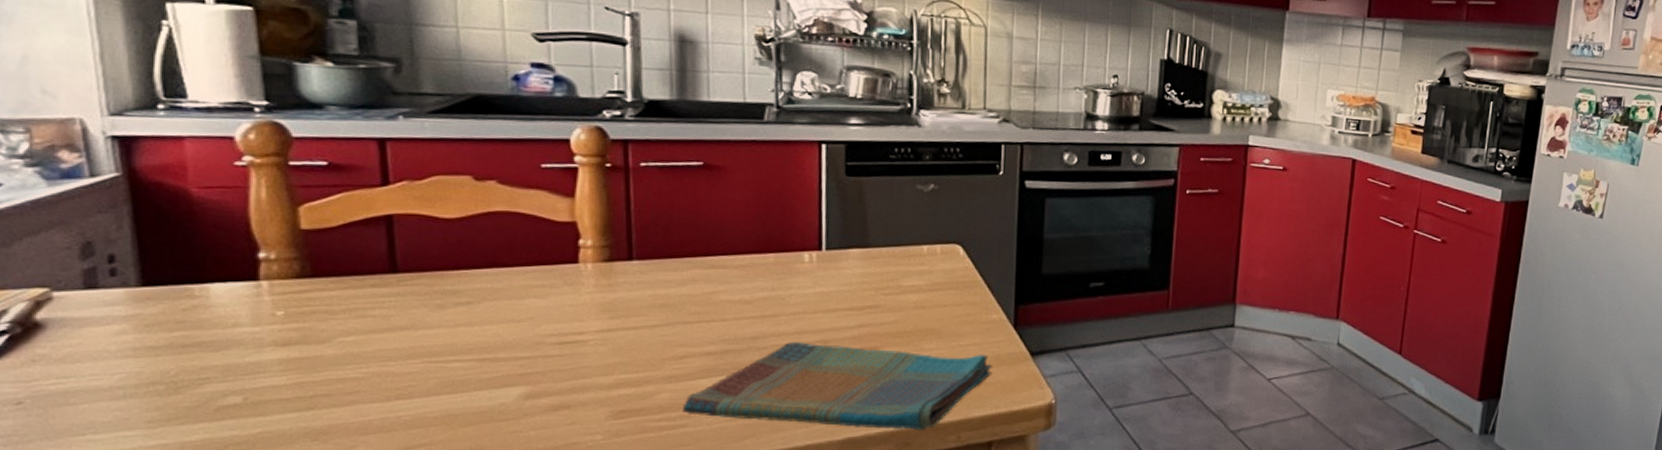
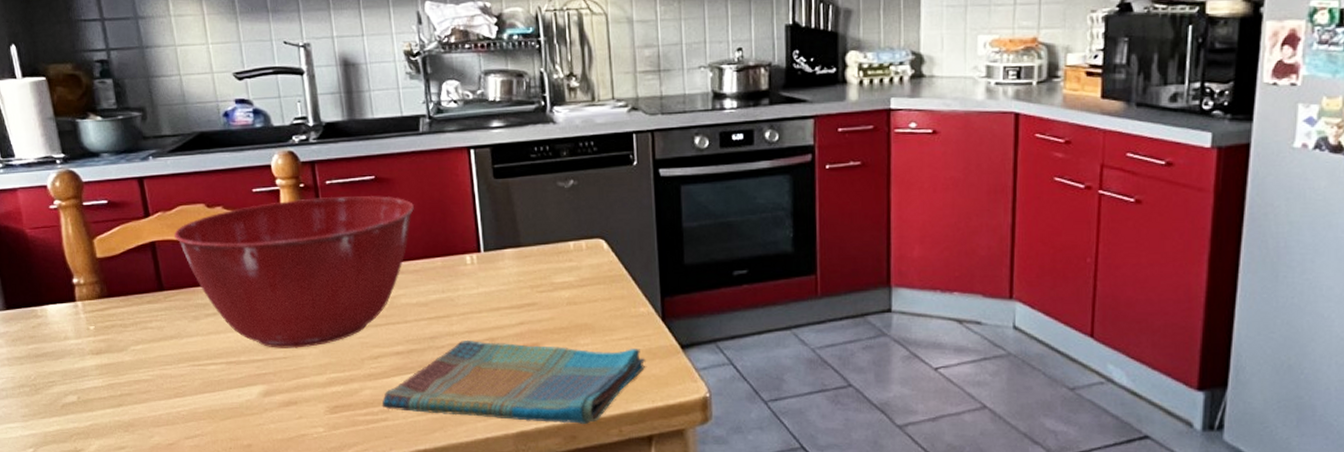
mixing bowl: none [423,179,748,345] -> present [174,196,414,348]

